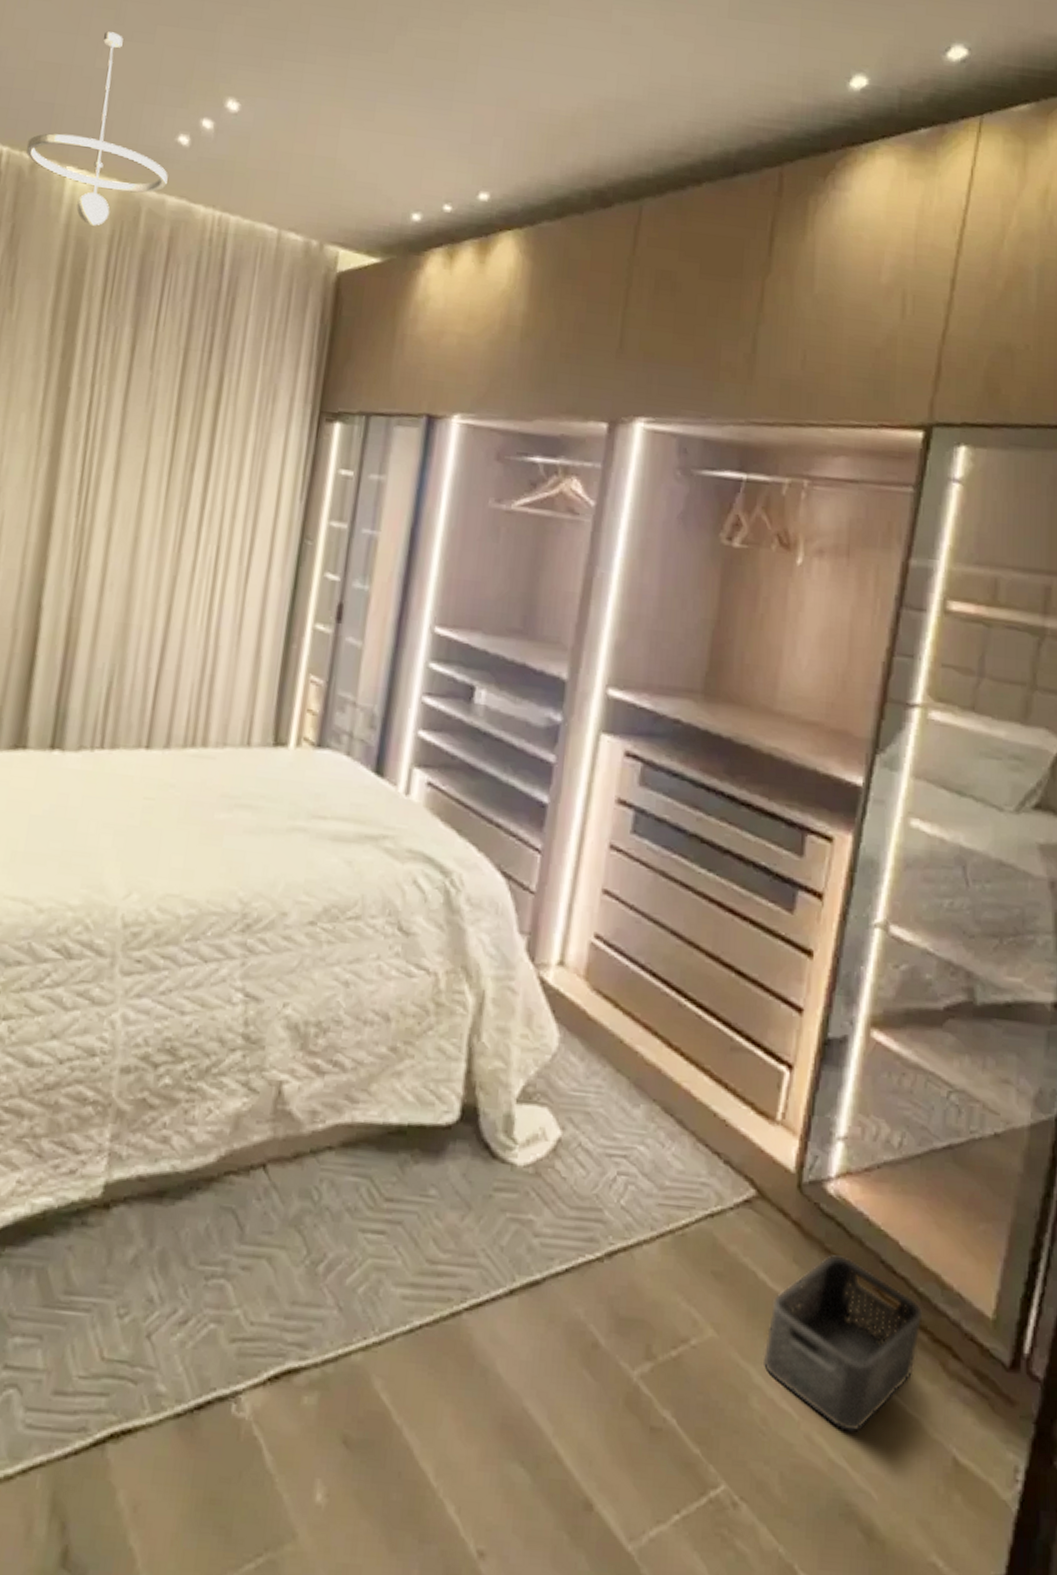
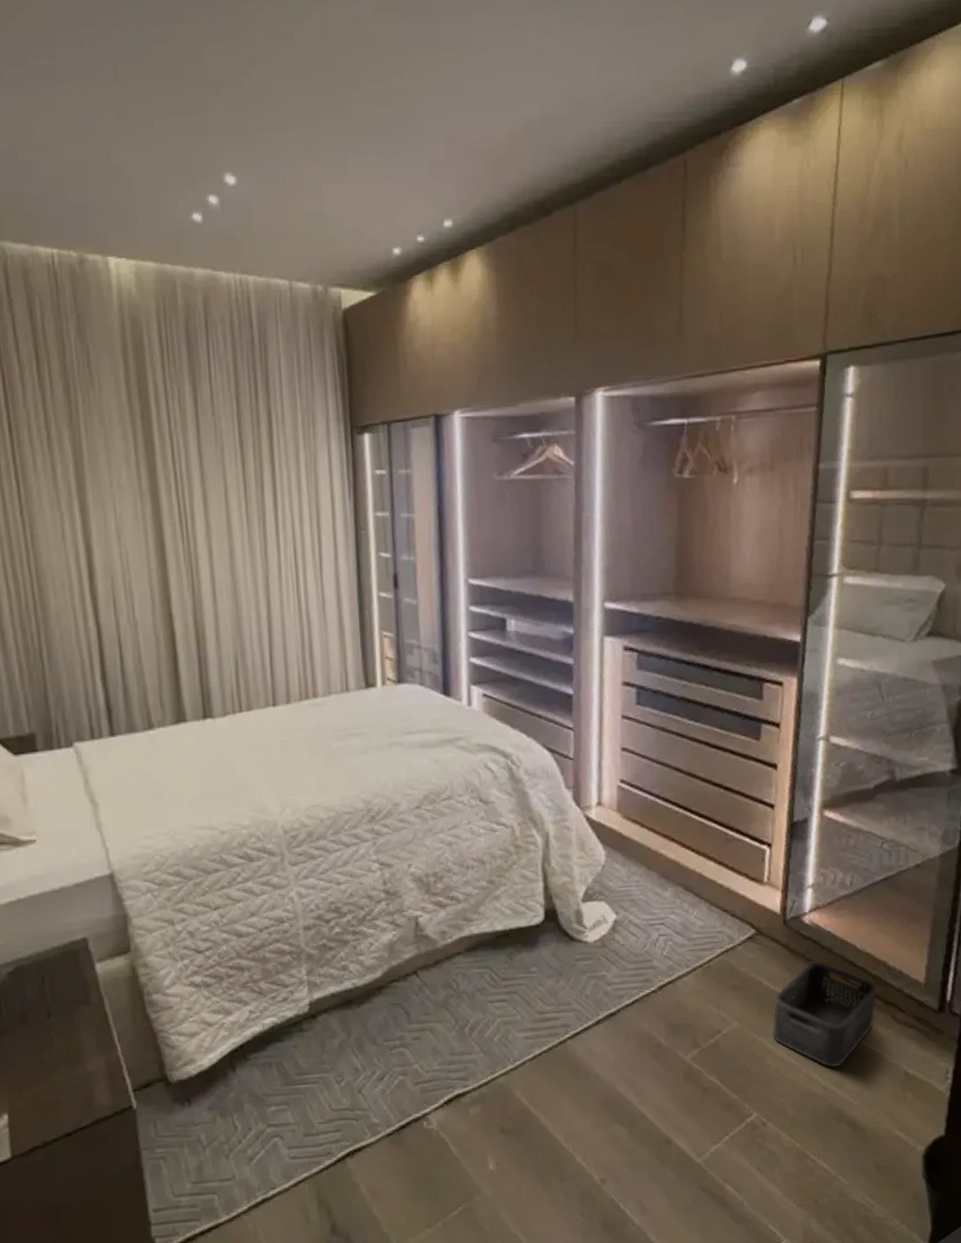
pendant light: present [26,31,168,226] -> none [71,131,192,305]

